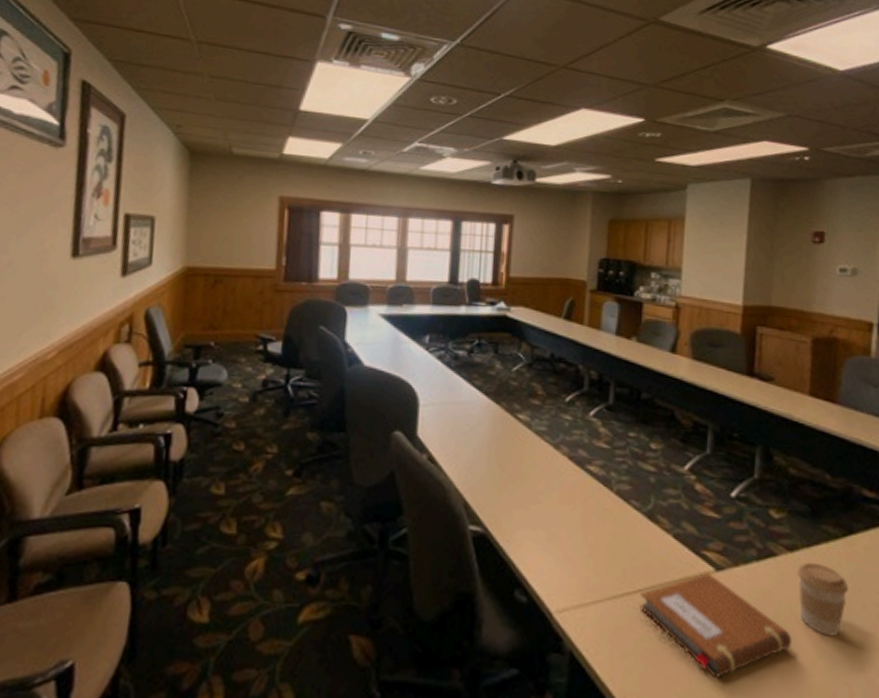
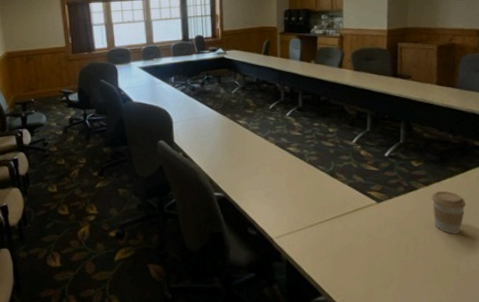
notebook: present [639,573,792,678] -> none [328,204,430,266]

